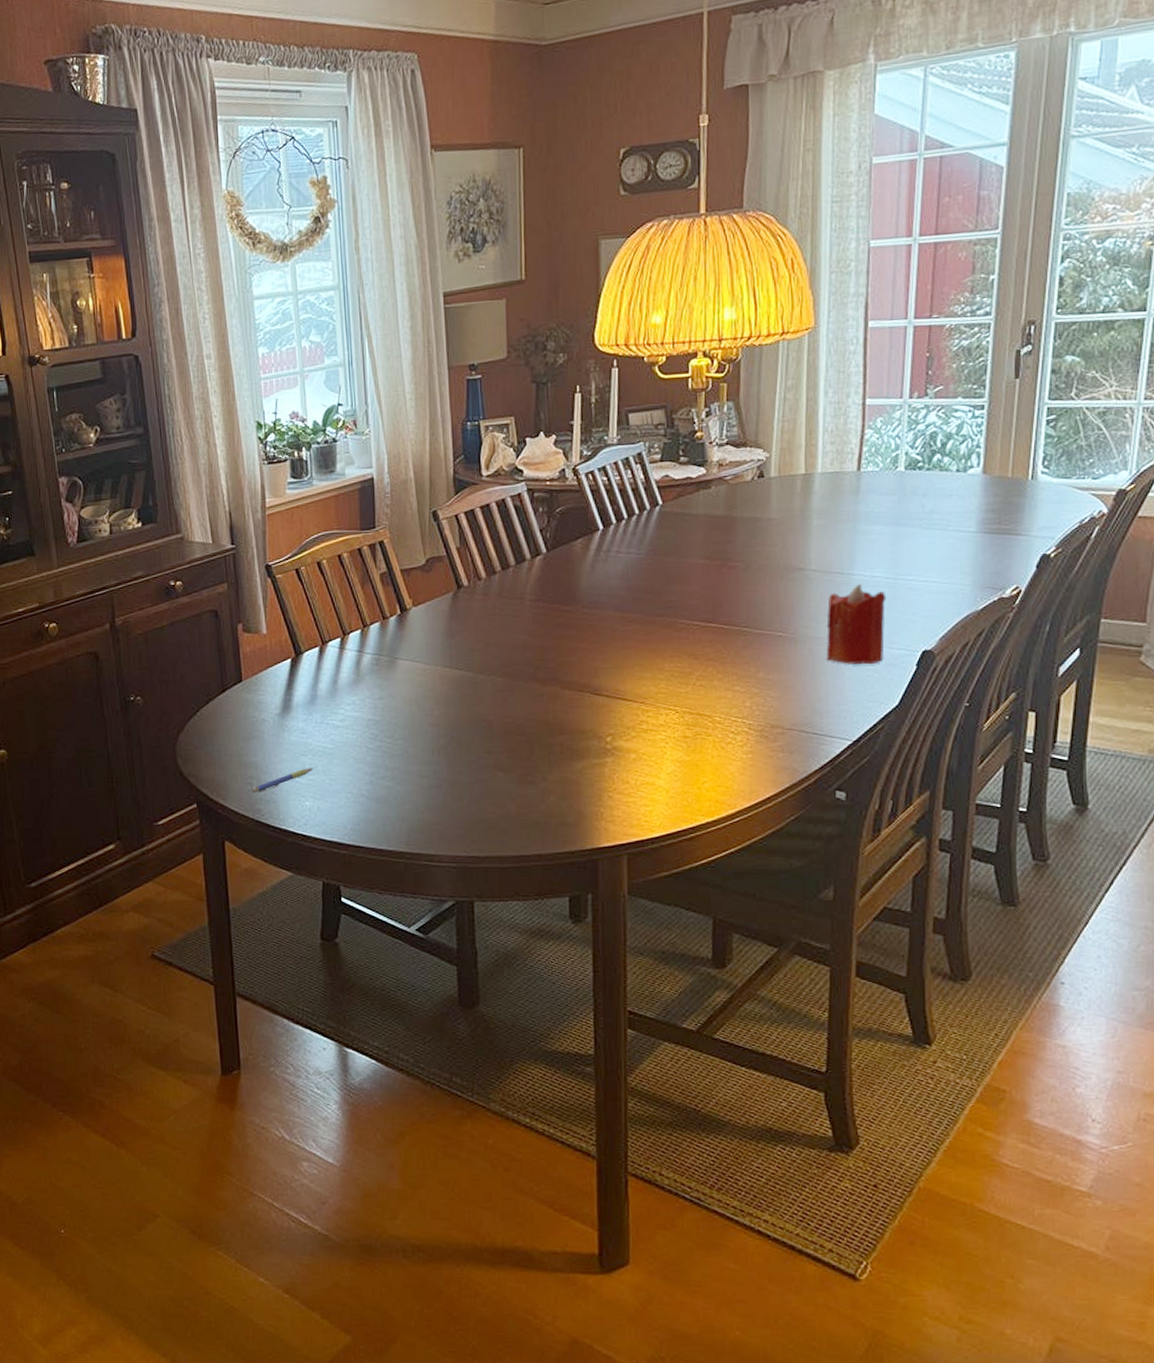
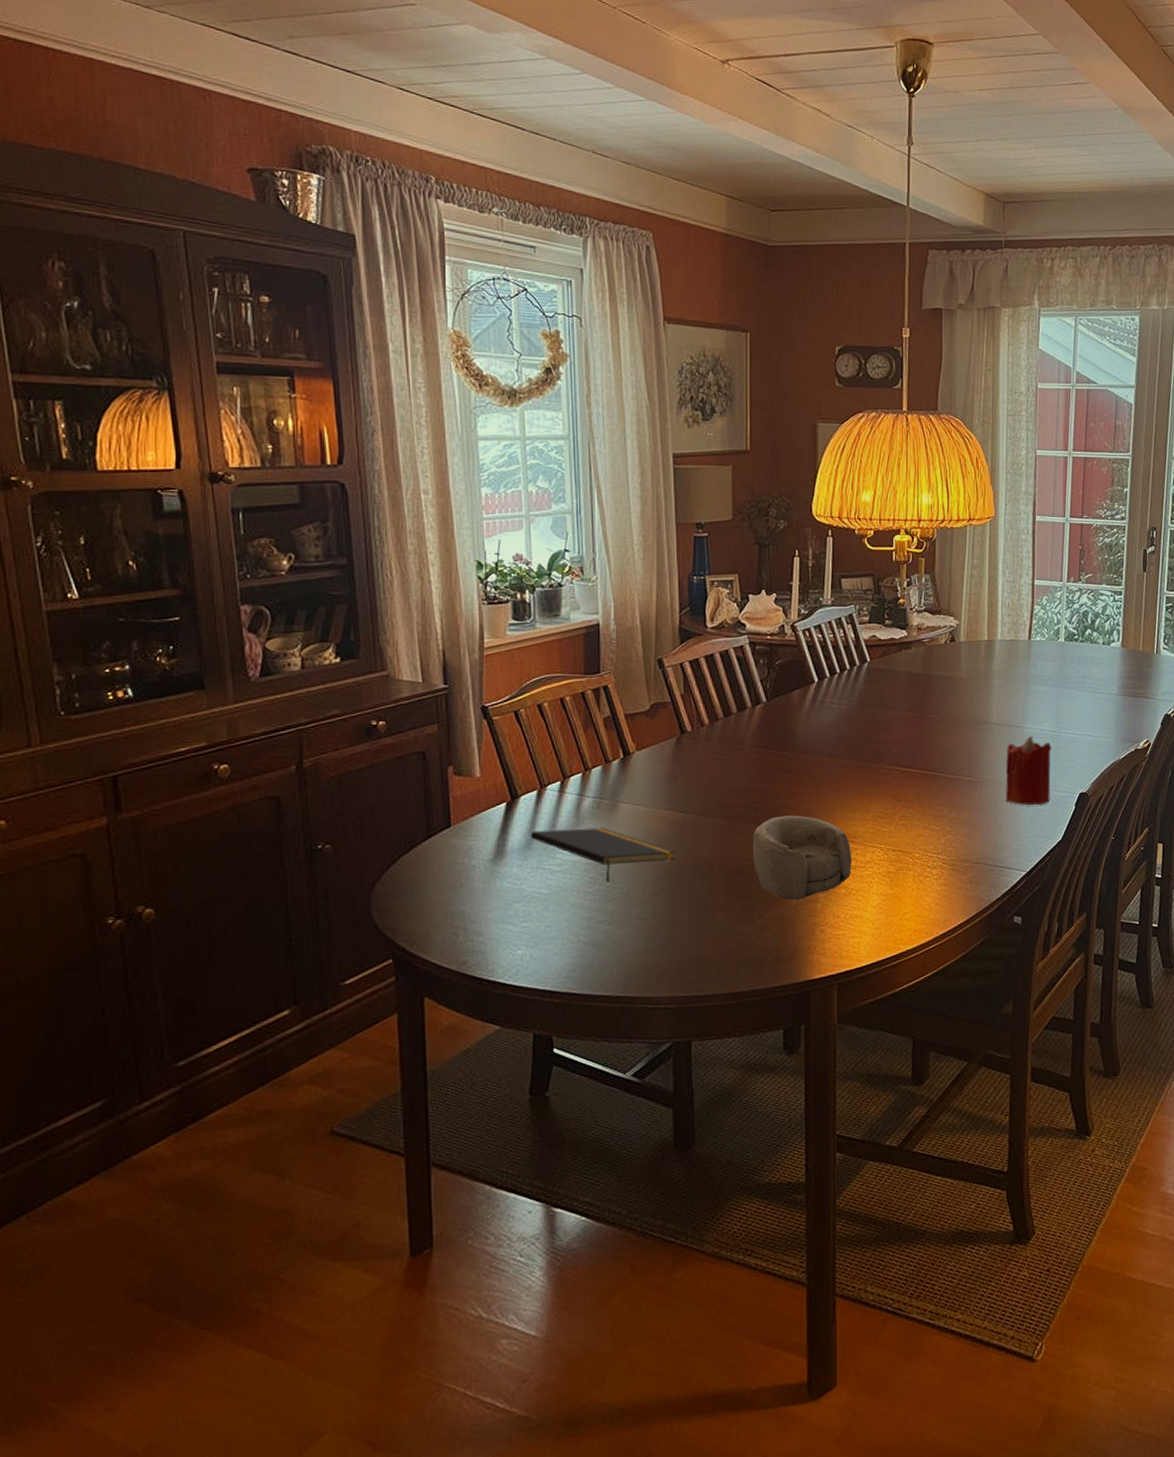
pen: present [251,768,313,794] -> none [456,915,527,945]
notepad: none [314,684,455,738] -> present [531,827,676,882]
decorative bowl: none [534,673,643,763] -> present [753,815,852,900]

